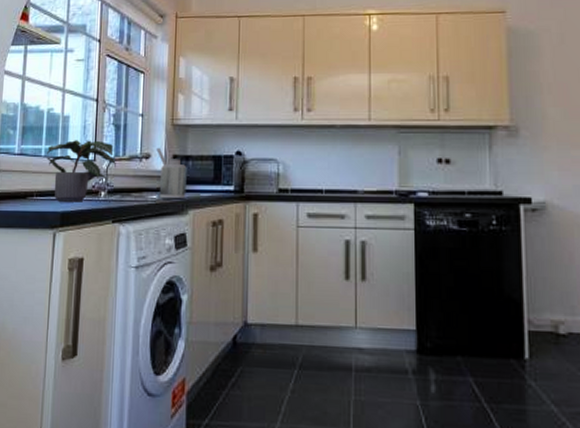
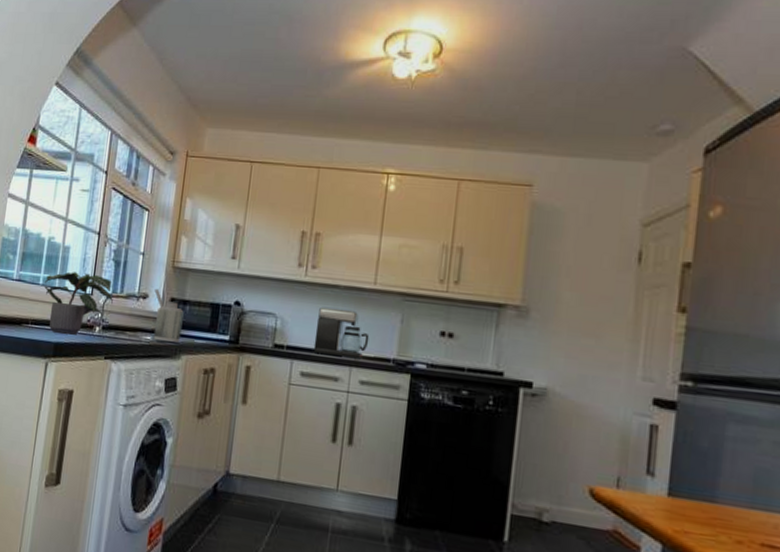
coffee maker: none [317,147,370,195] -> present [313,307,370,360]

